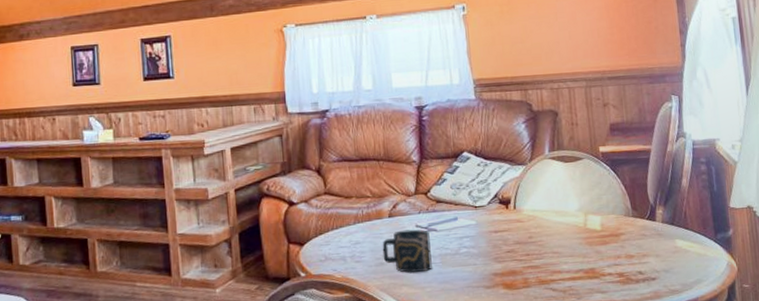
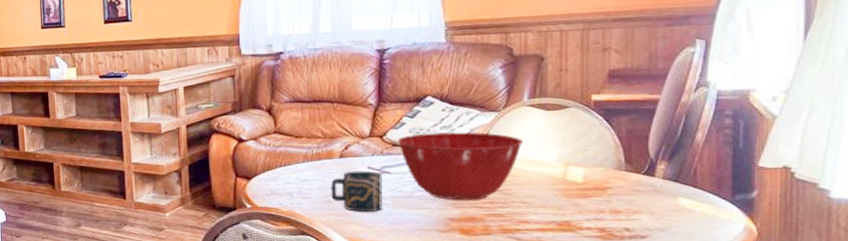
mixing bowl: none [440,186,549,255] -> present [397,132,523,201]

